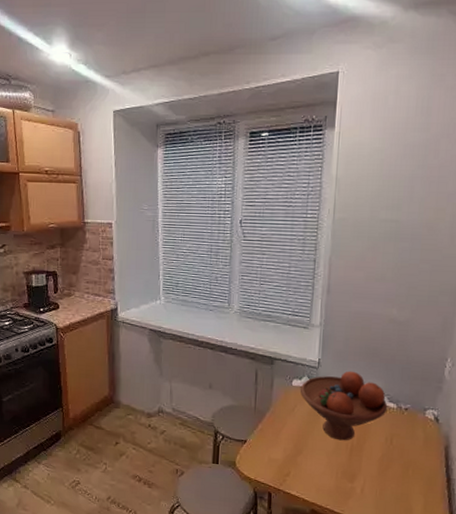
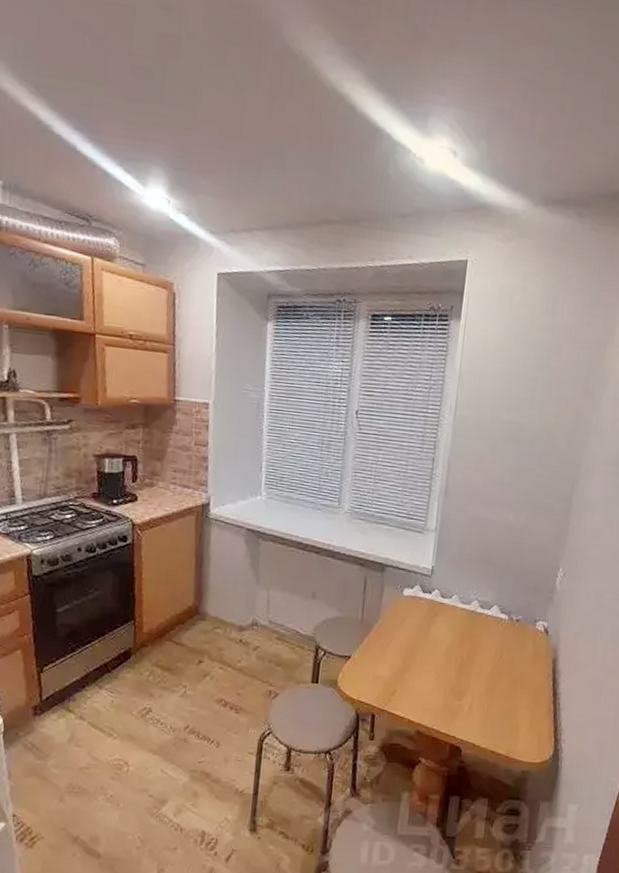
fruit bowl: present [300,371,388,441] -> none [411,579,500,655]

